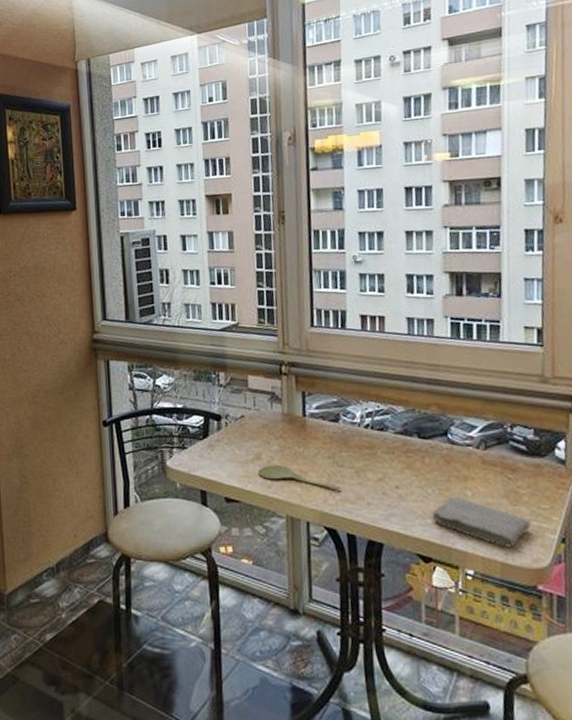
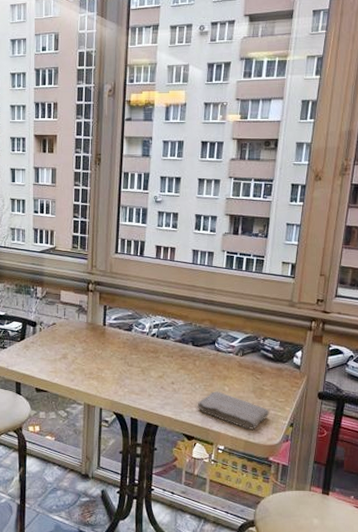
spoon: present [258,464,341,489] -> none [64,363,129,383]

